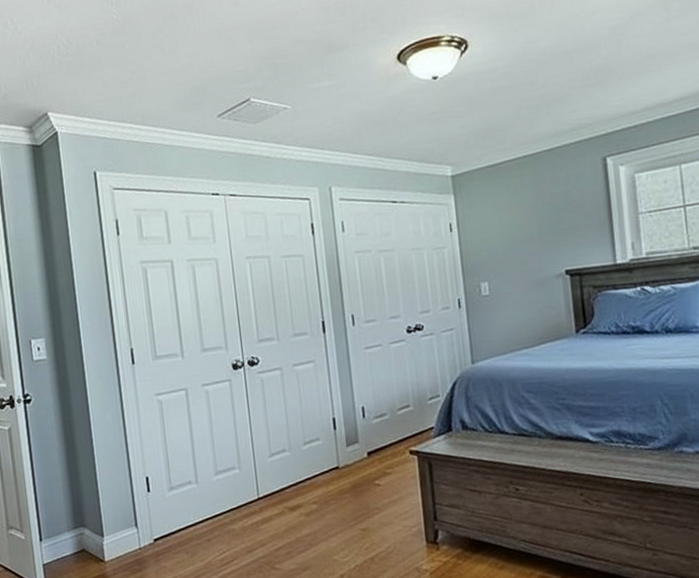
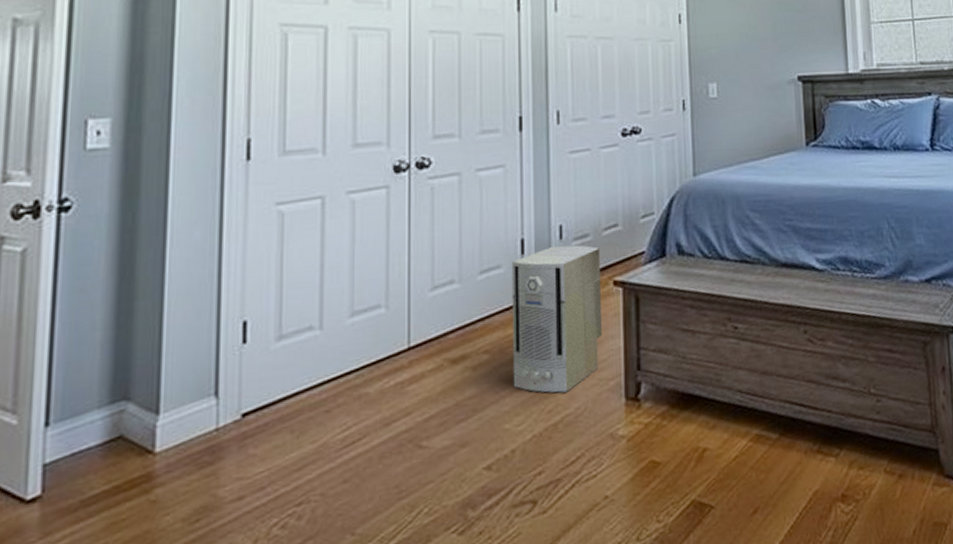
air purifier: none [327,422,403,535] -> present [511,245,602,393]

